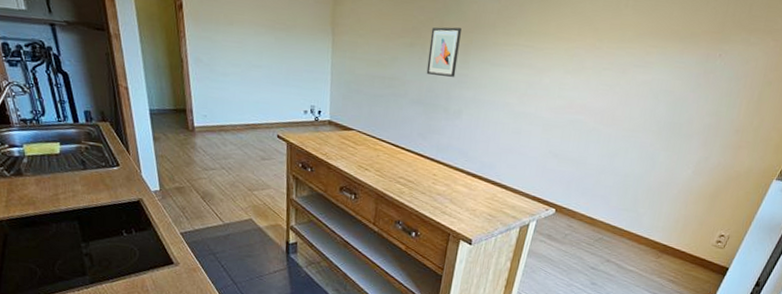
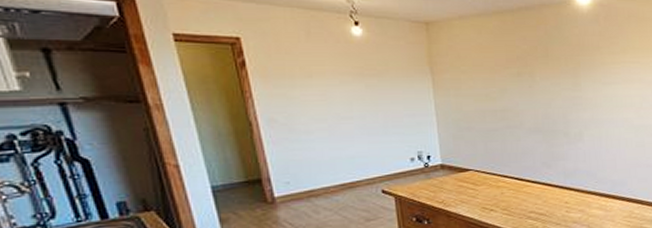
wall art: present [426,27,461,77] -> none [537,53,569,101]

